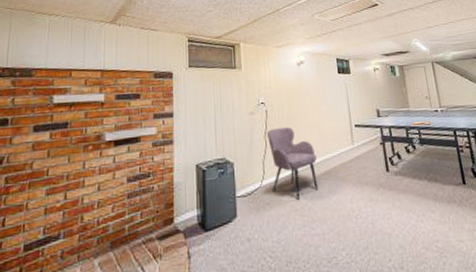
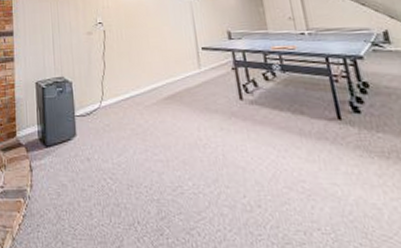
armchair: present [267,127,318,201] -> none [105,48,161,124]

